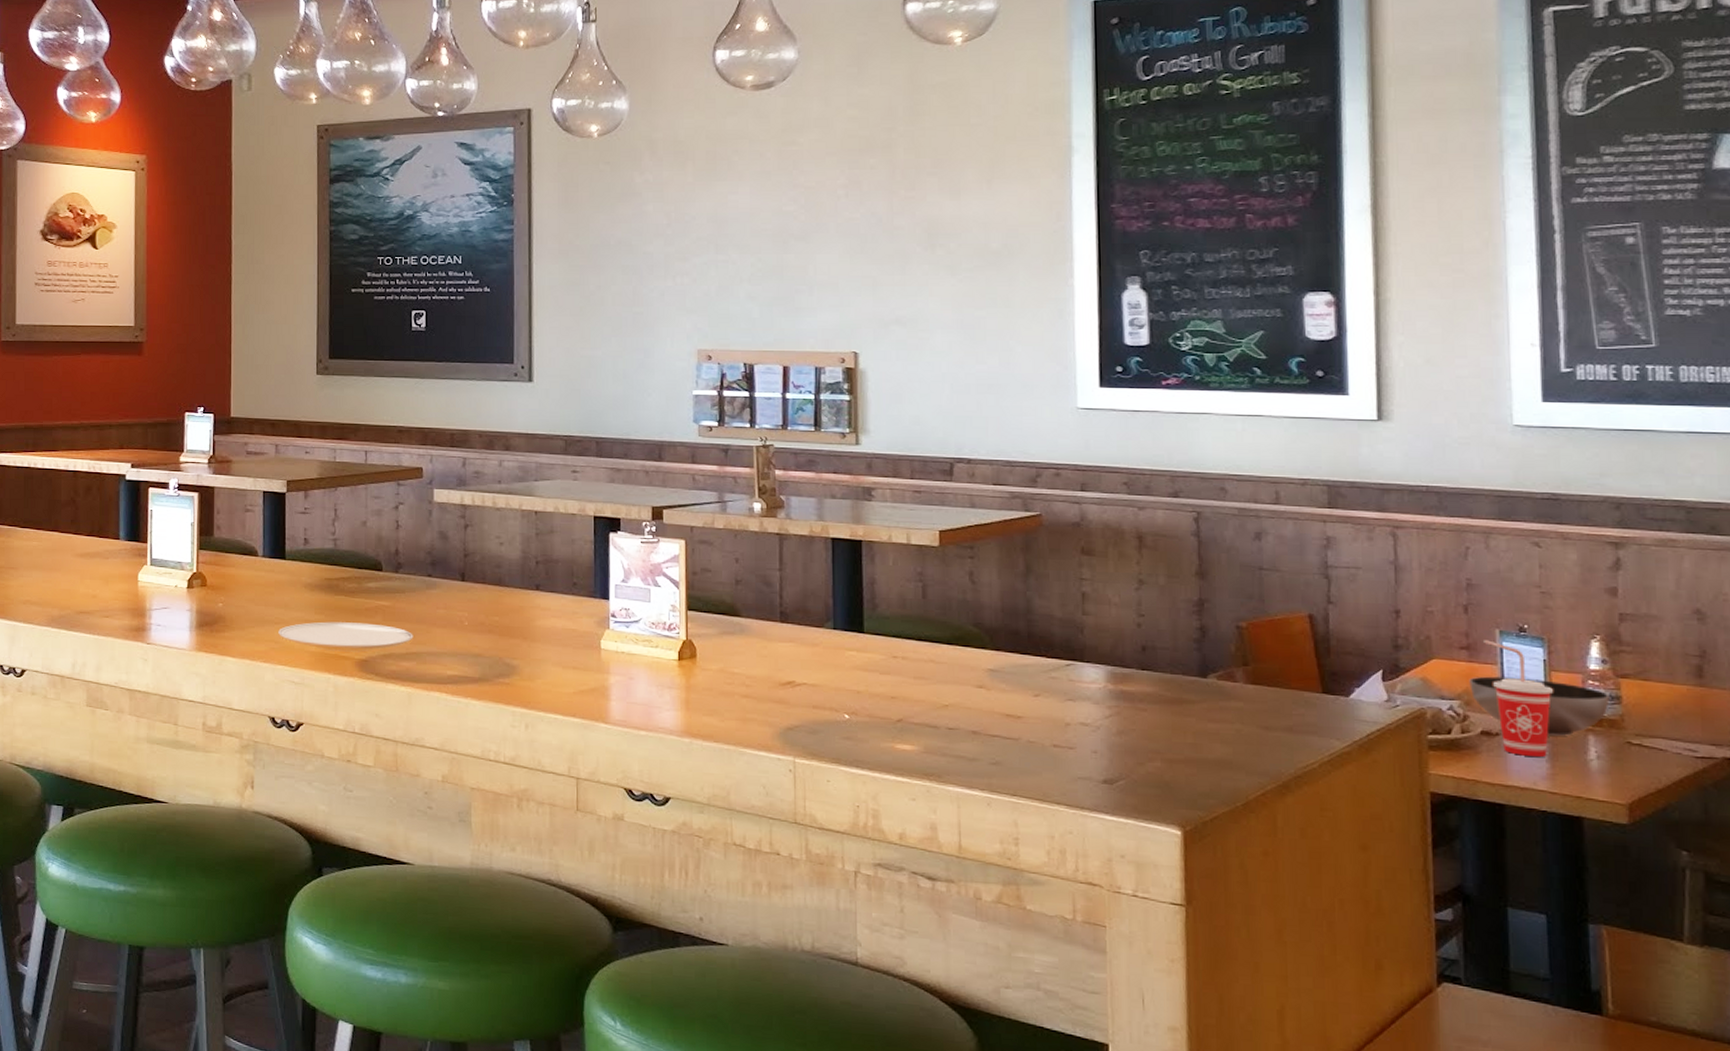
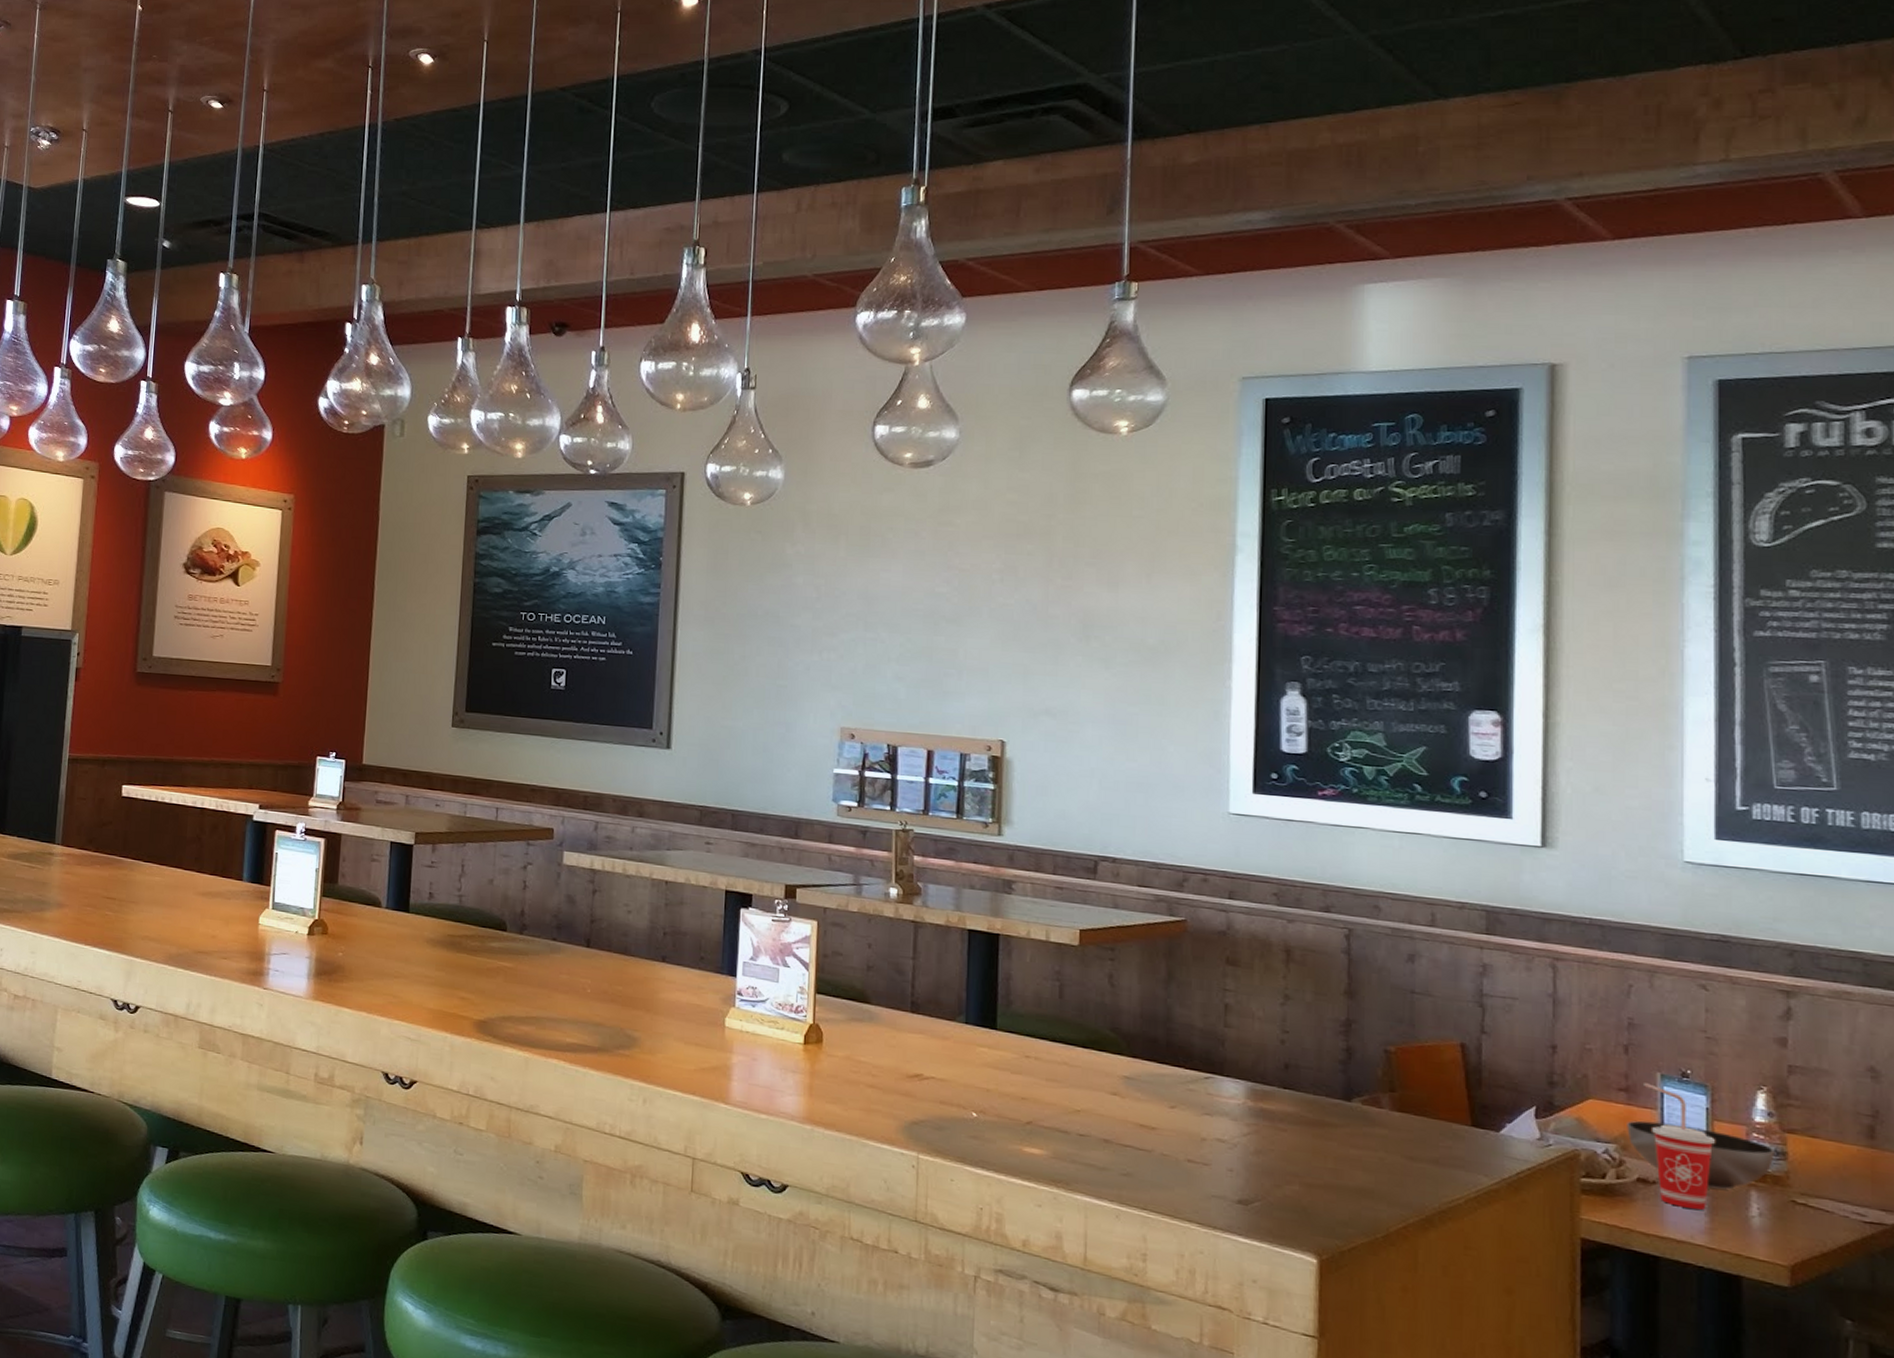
plate: present [278,621,413,652] -> none [397,978,534,1013]

